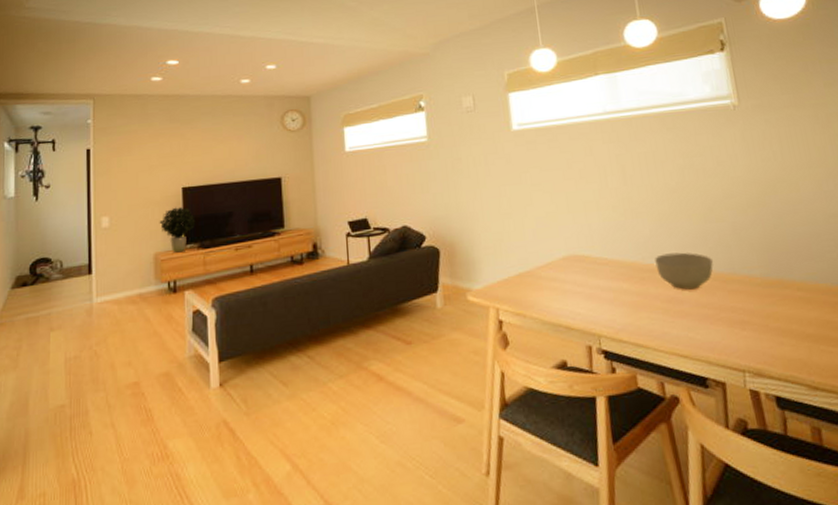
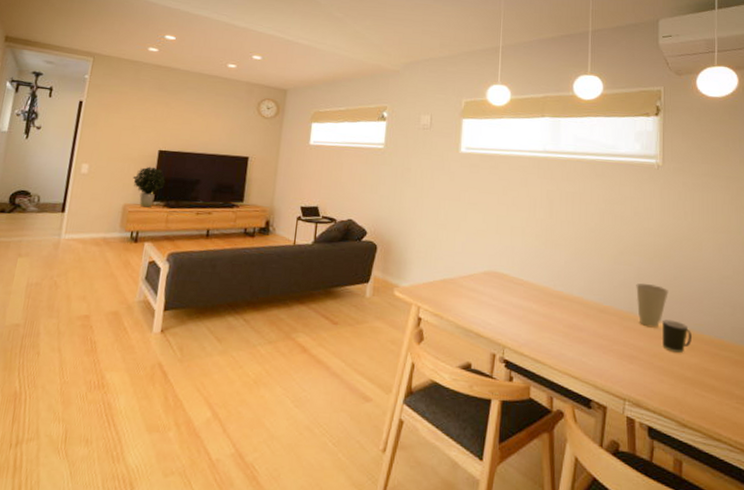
bowl: present [655,252,714,290] -> none [564,284,616,320]
cup: none [733,238,772,287] -> present [636,283,668,328]
mug: none [770,273,807,309] -> present [662,319,692,353]

